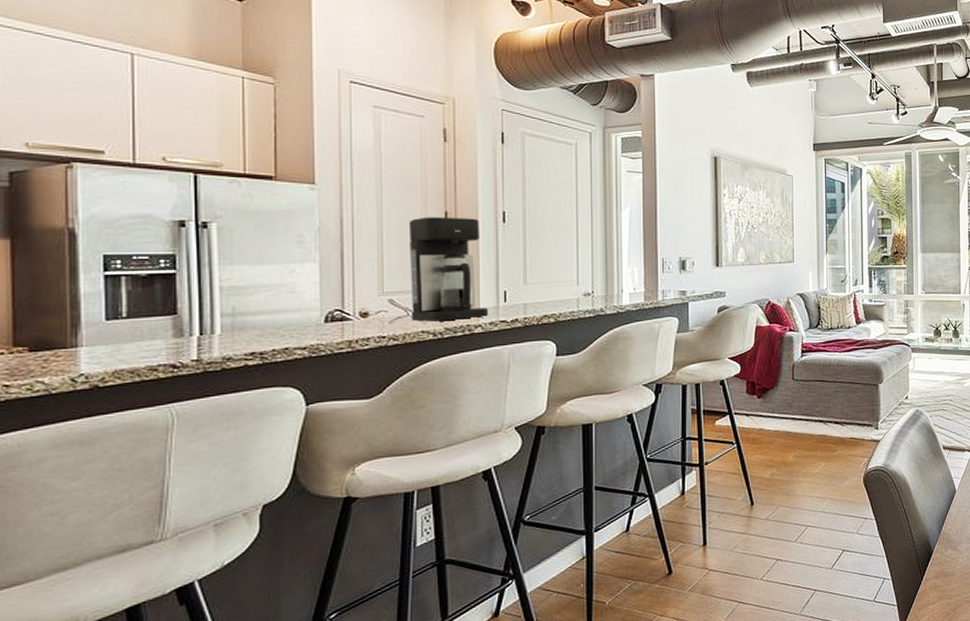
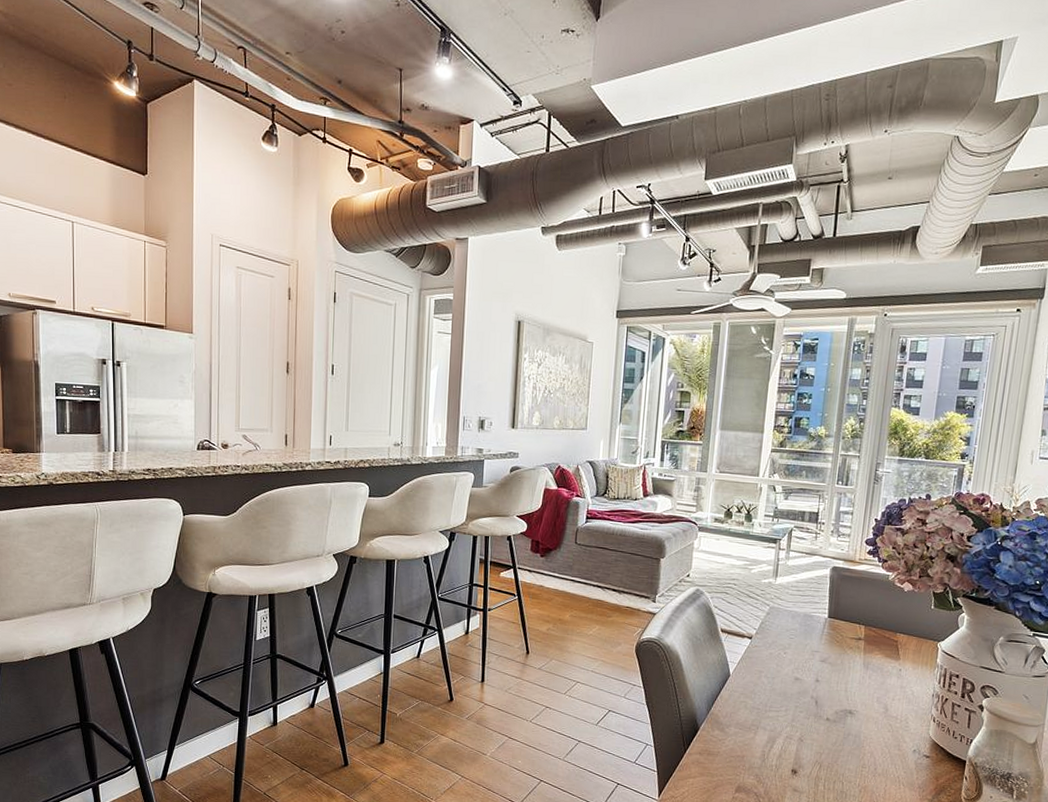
coffee maker: present [408,217,488,323] -> none [258,366,317,458]

